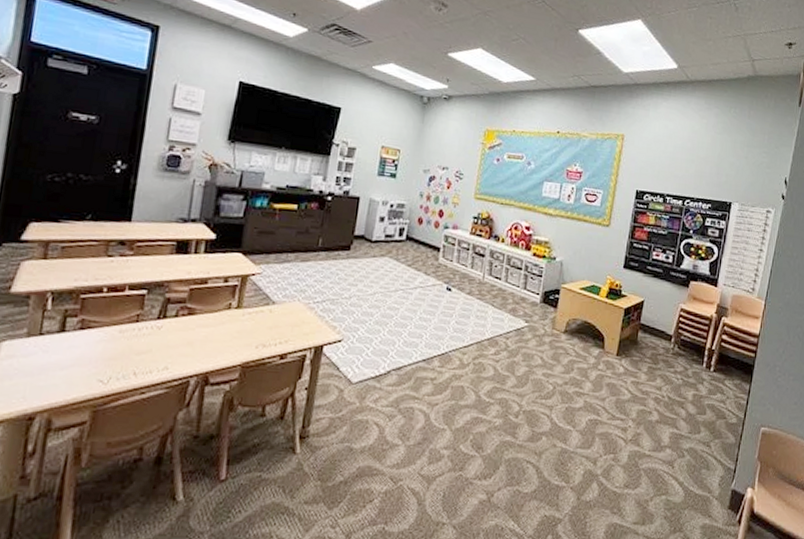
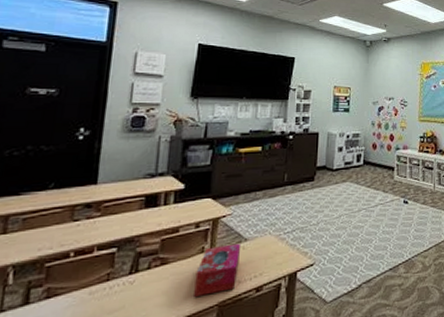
tissue box: none [218,304,269,353] -> present [194,243,242,297]

